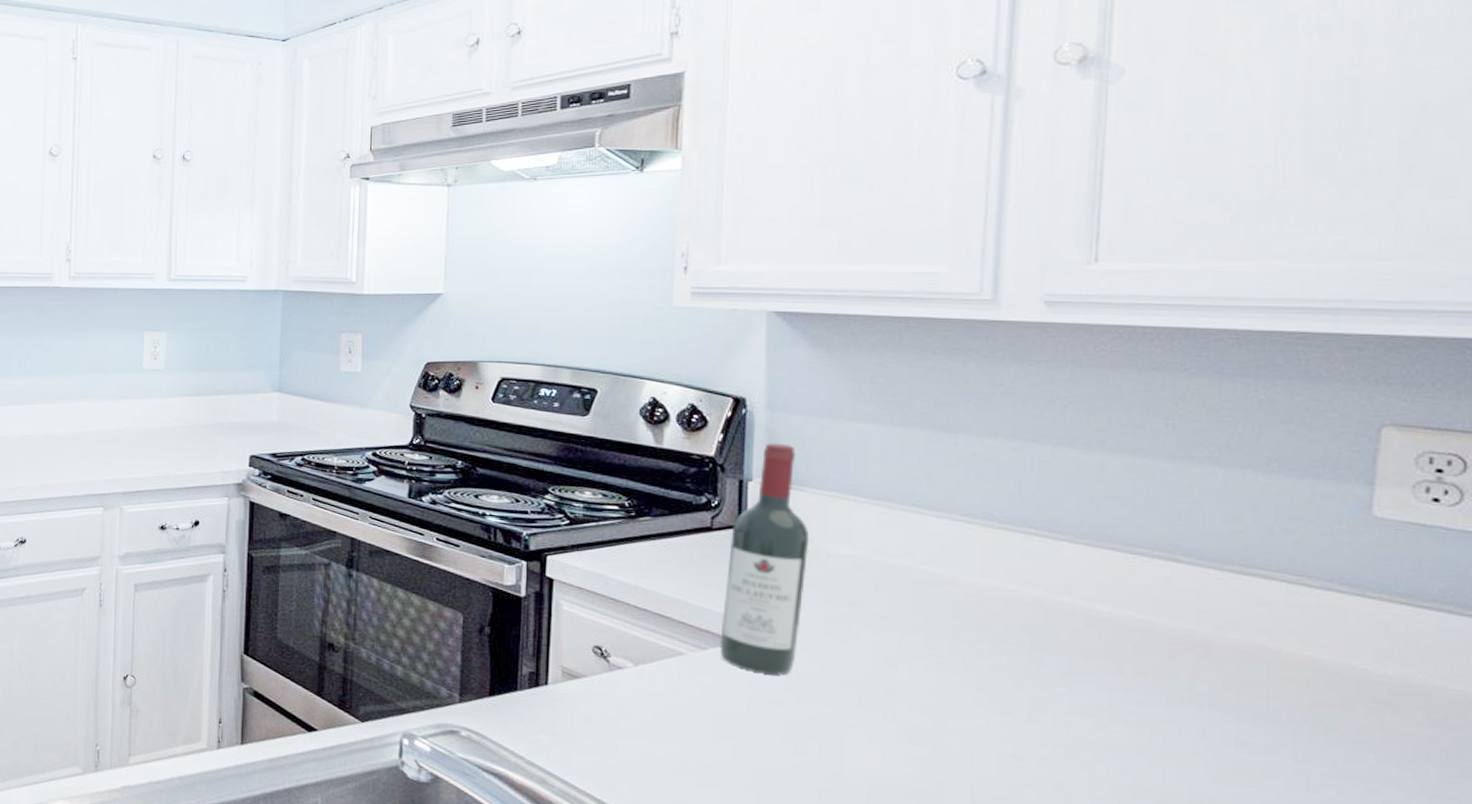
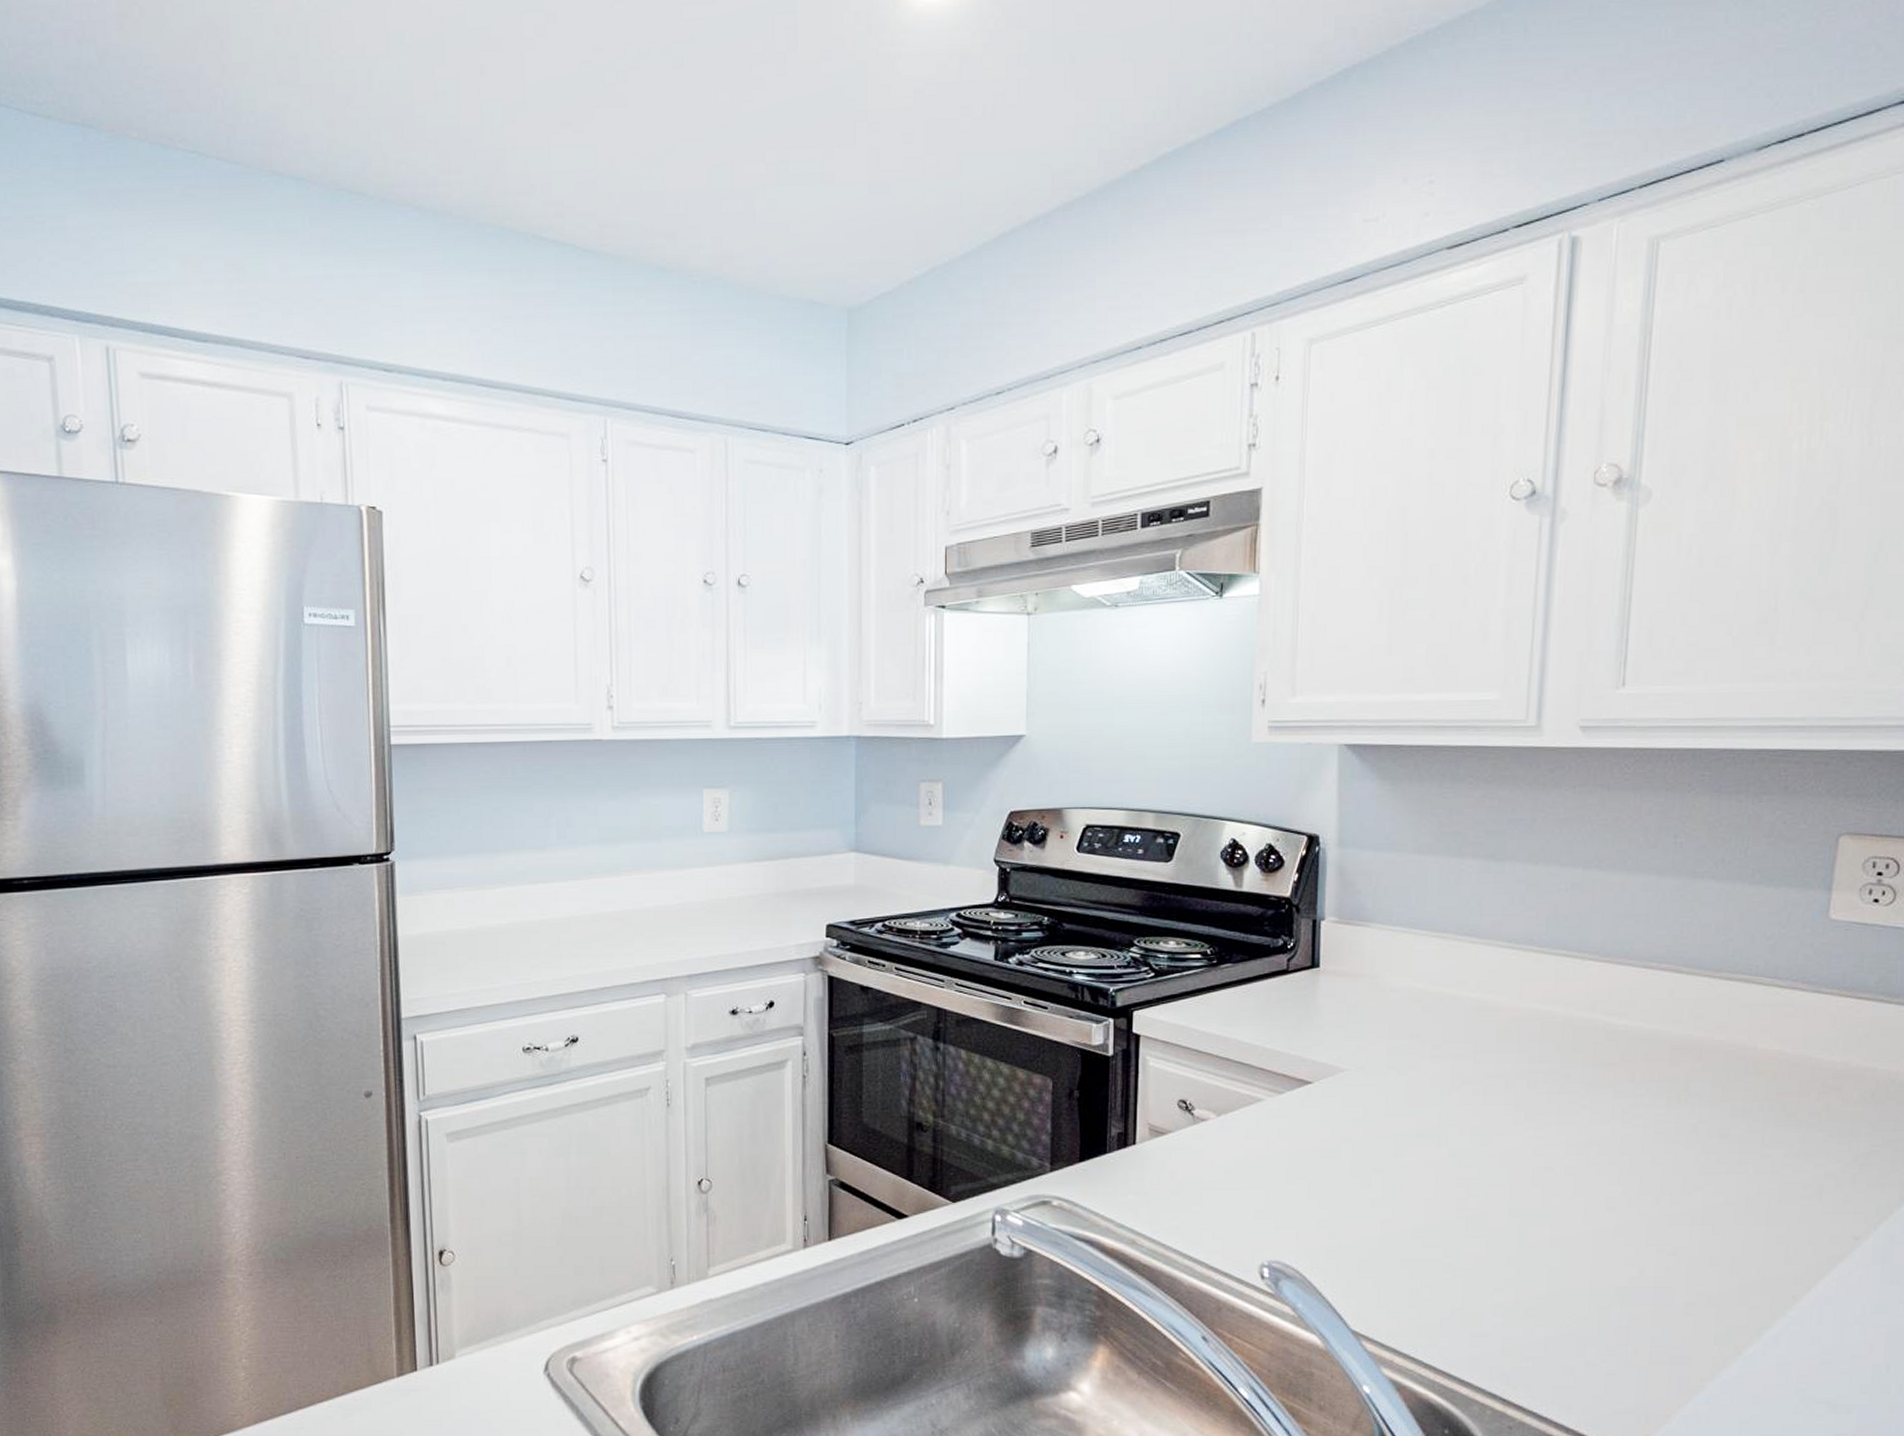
wine bottle: present [720,443,810,675] -> none [1295,880,1376,1113]

